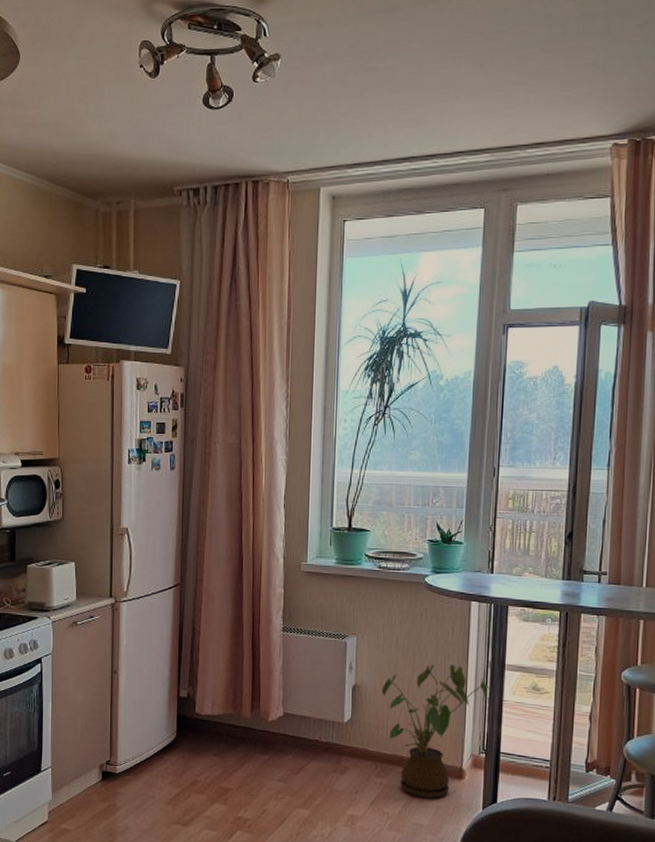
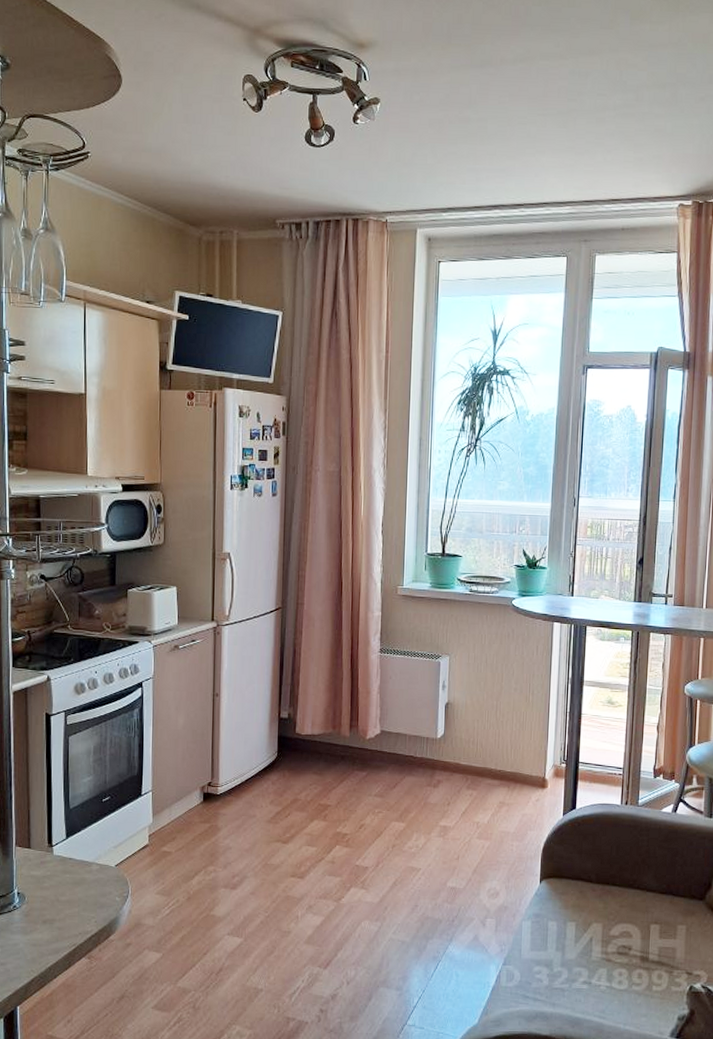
house plant: present [381,664,490,798] -> none [472,681,570,807]

